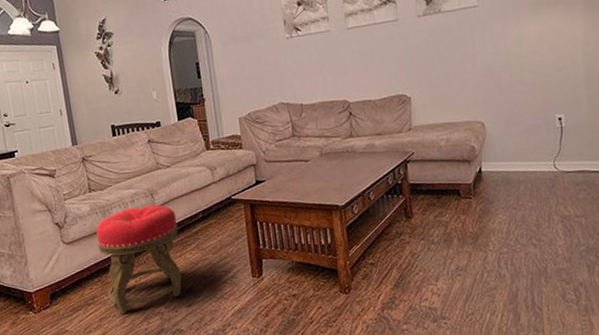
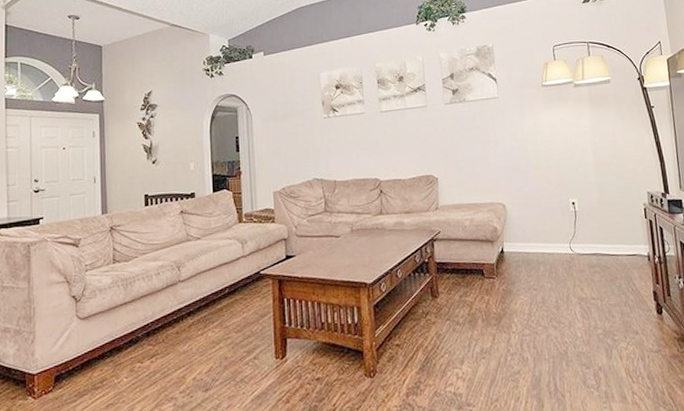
stool: present [96,204,182,314] -> none [114,278,203,399]

